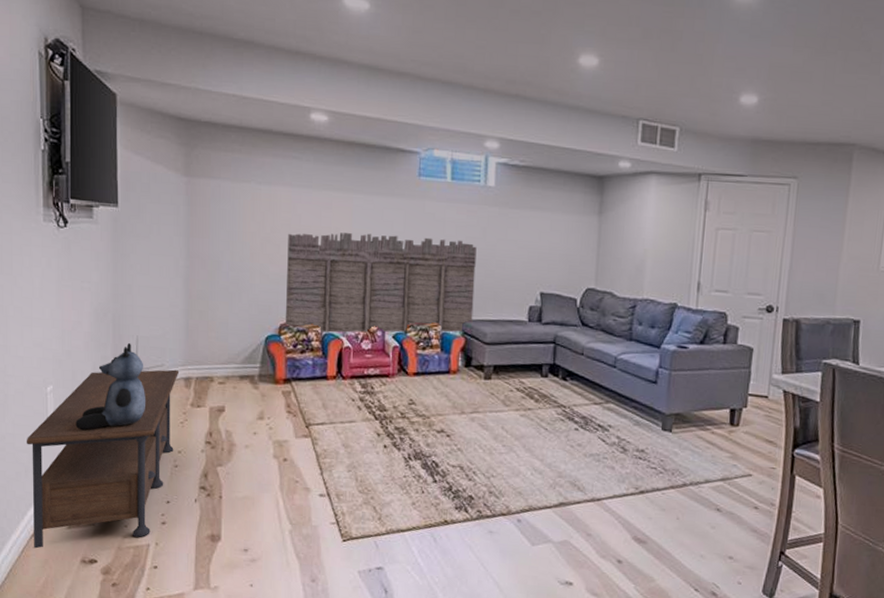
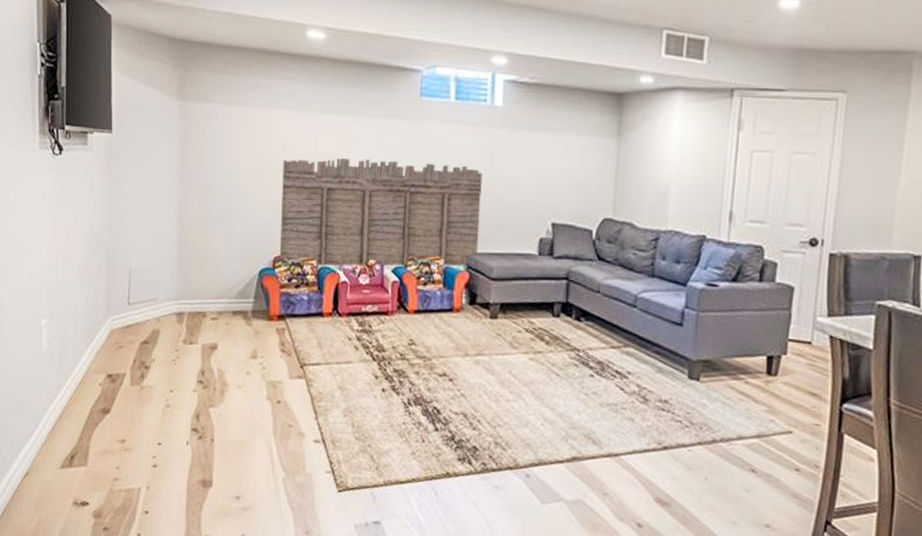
media console: present [26,369,180,549] -> none [20,303,172,488]
teddy bear: present [75,342,145,431] -> none [69,275,138,367]

